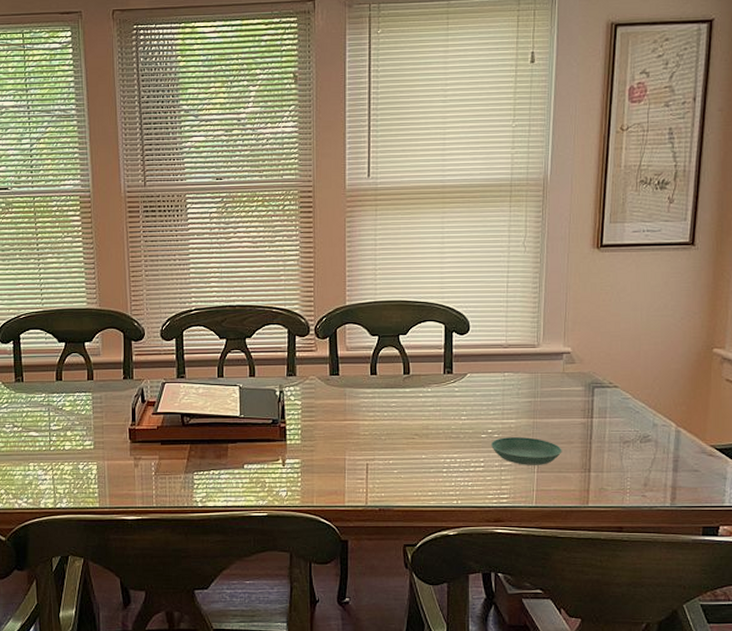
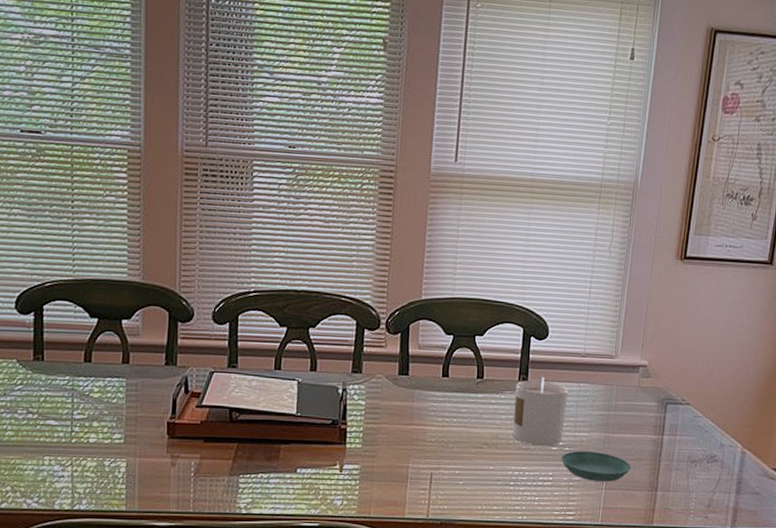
candle: none [442,368,494,434] -> present [513,376,569,446]

